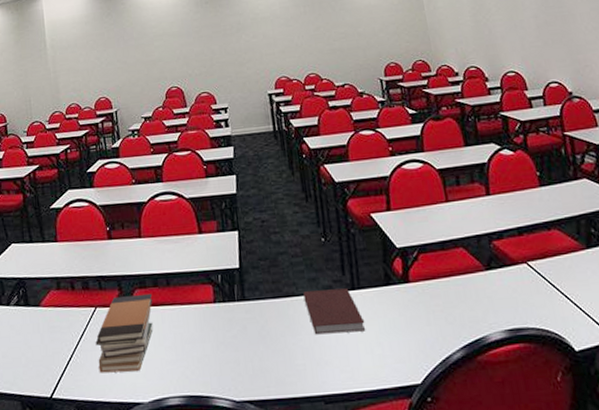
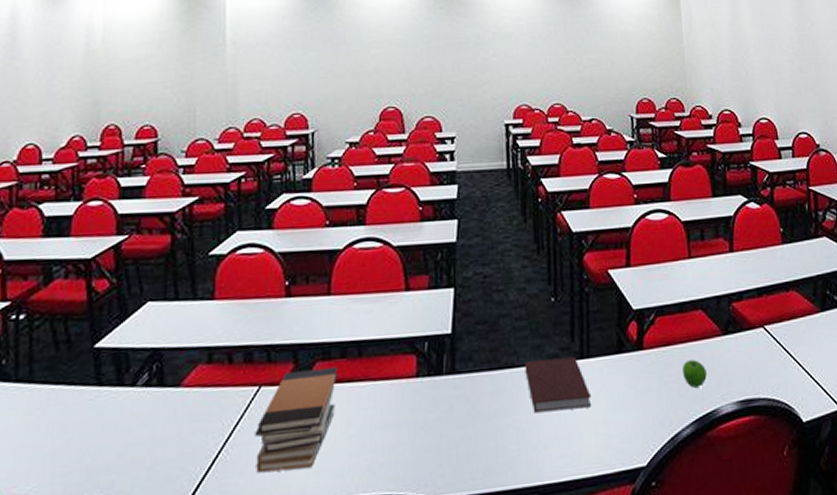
apple: none [448,292,473,317] -> present [682,360,707,388]

